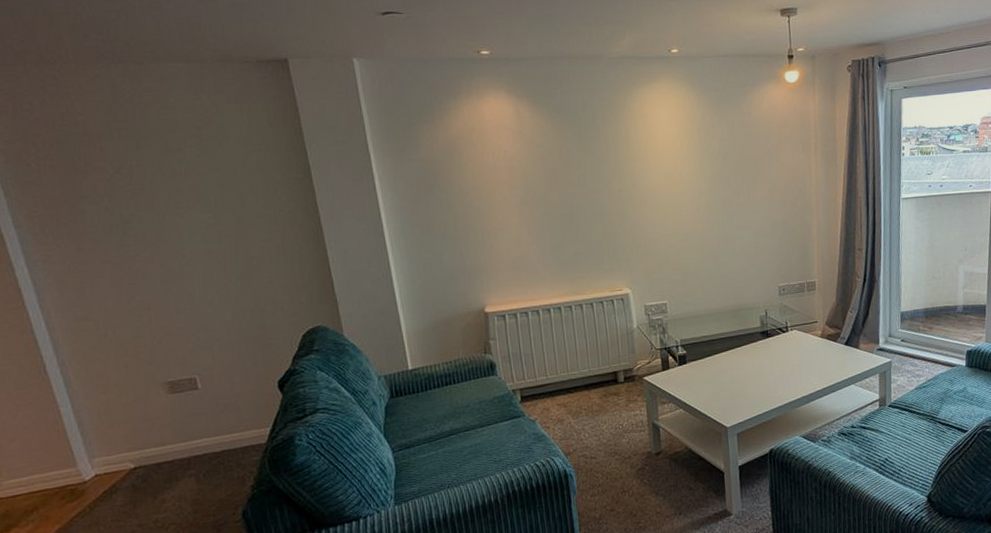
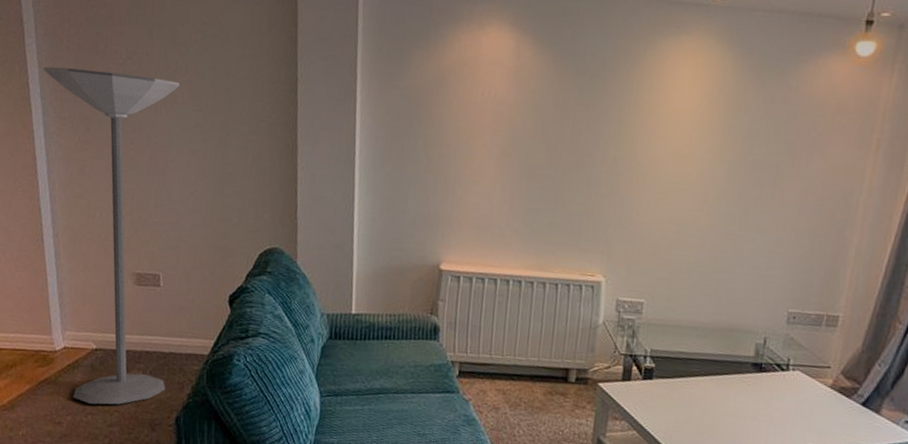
floor lamp: none [12,187,225,525] -> present [44,66,180,405]

